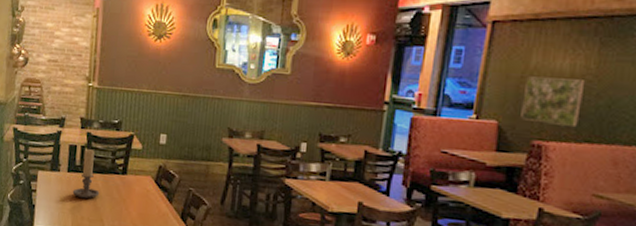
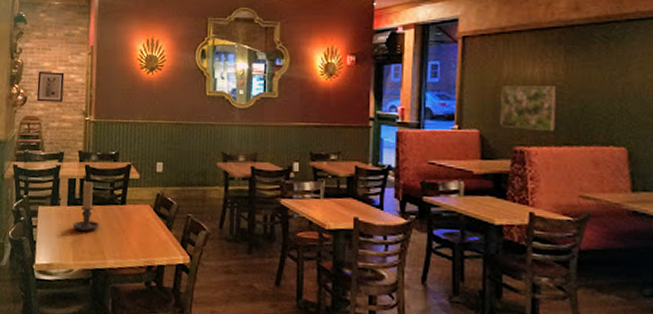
wall art: none [38,31,68,66] -> present [37,71,65,102]

